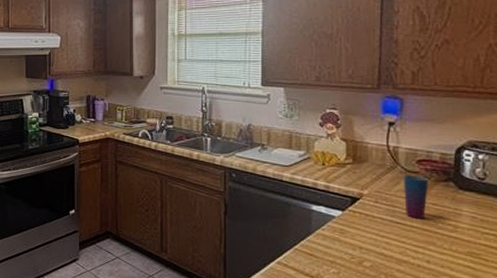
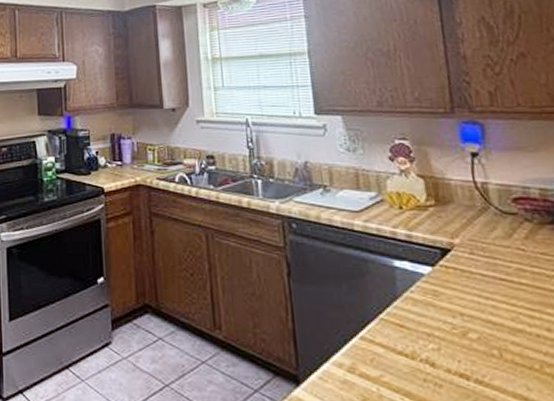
cup: present [404,174,429,219] -> none [500,216,535,273]

